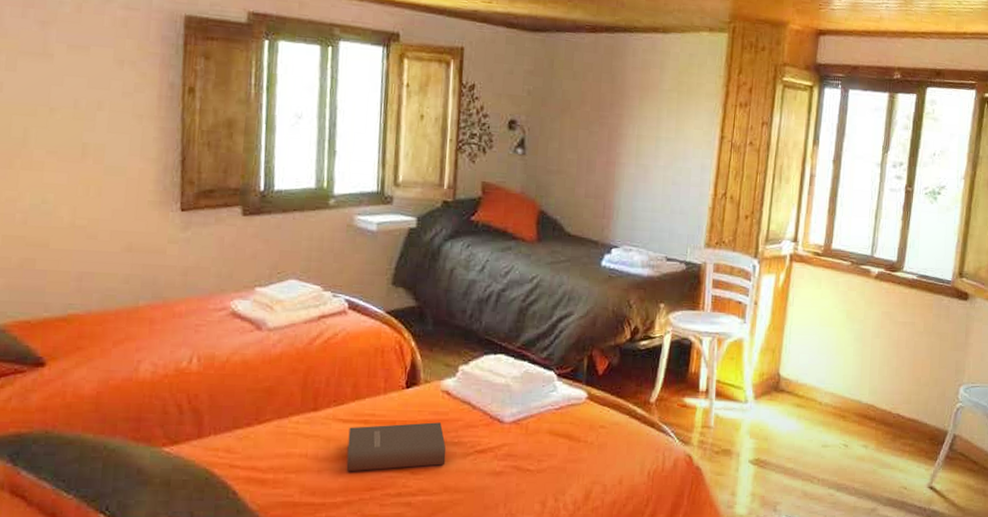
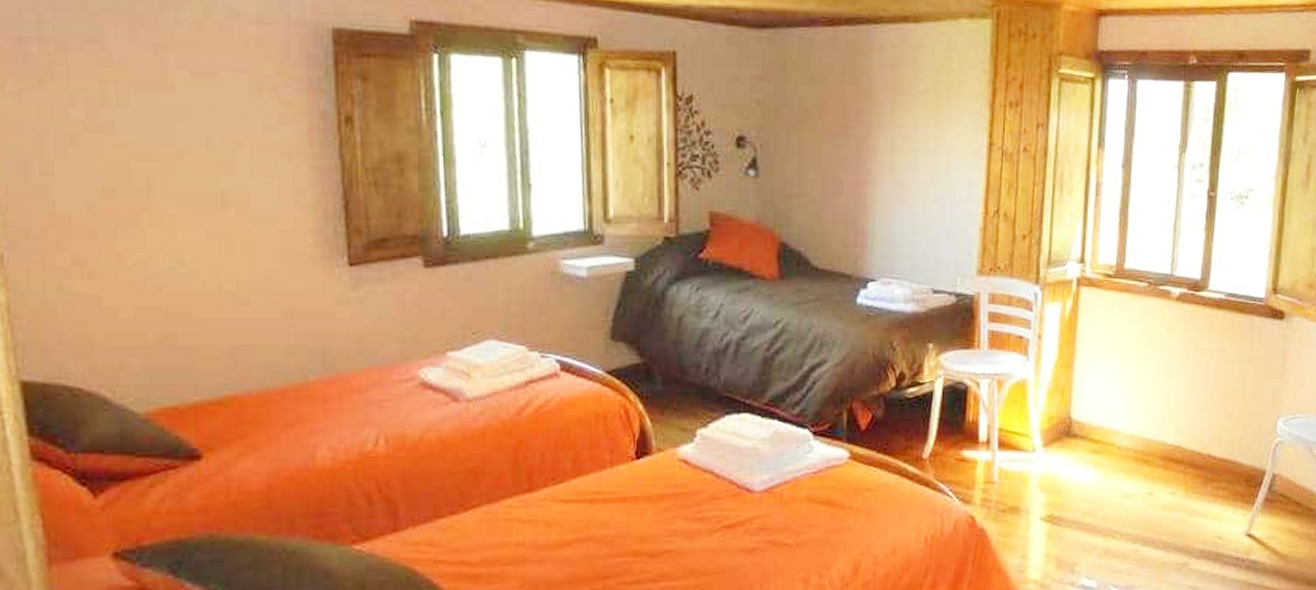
book: present [346,422,446,472] -> none [572,496,689,560]

